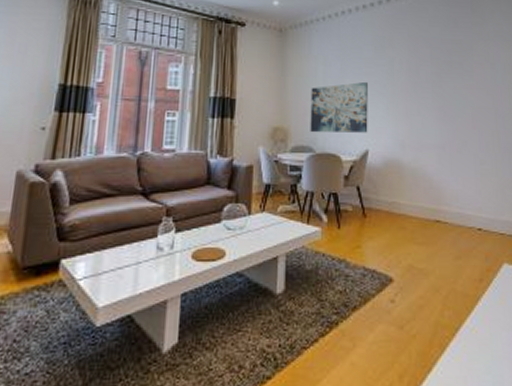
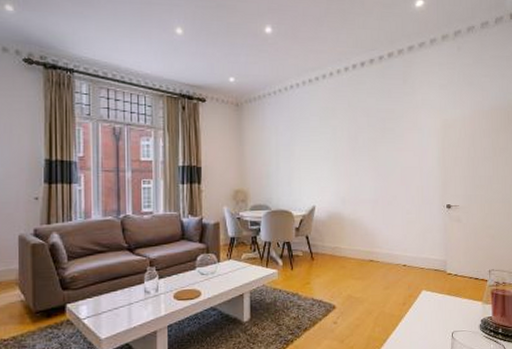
wall art: present [310,81,368,133] -> none [265,148,315,194]

